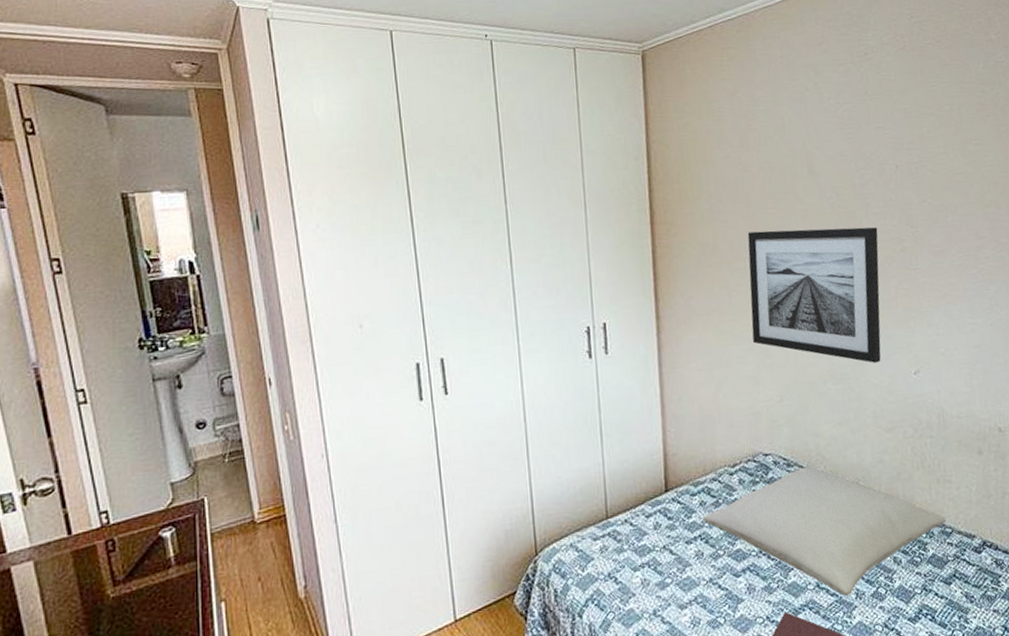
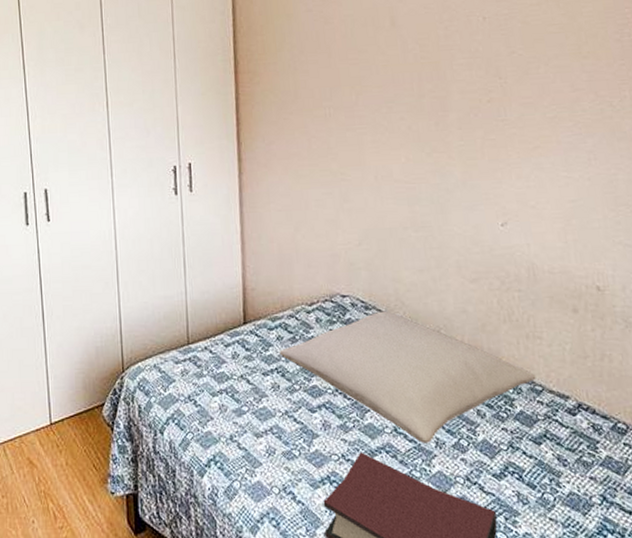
wall art: present [747,227,881,363] -> none [328,78,466,213]

